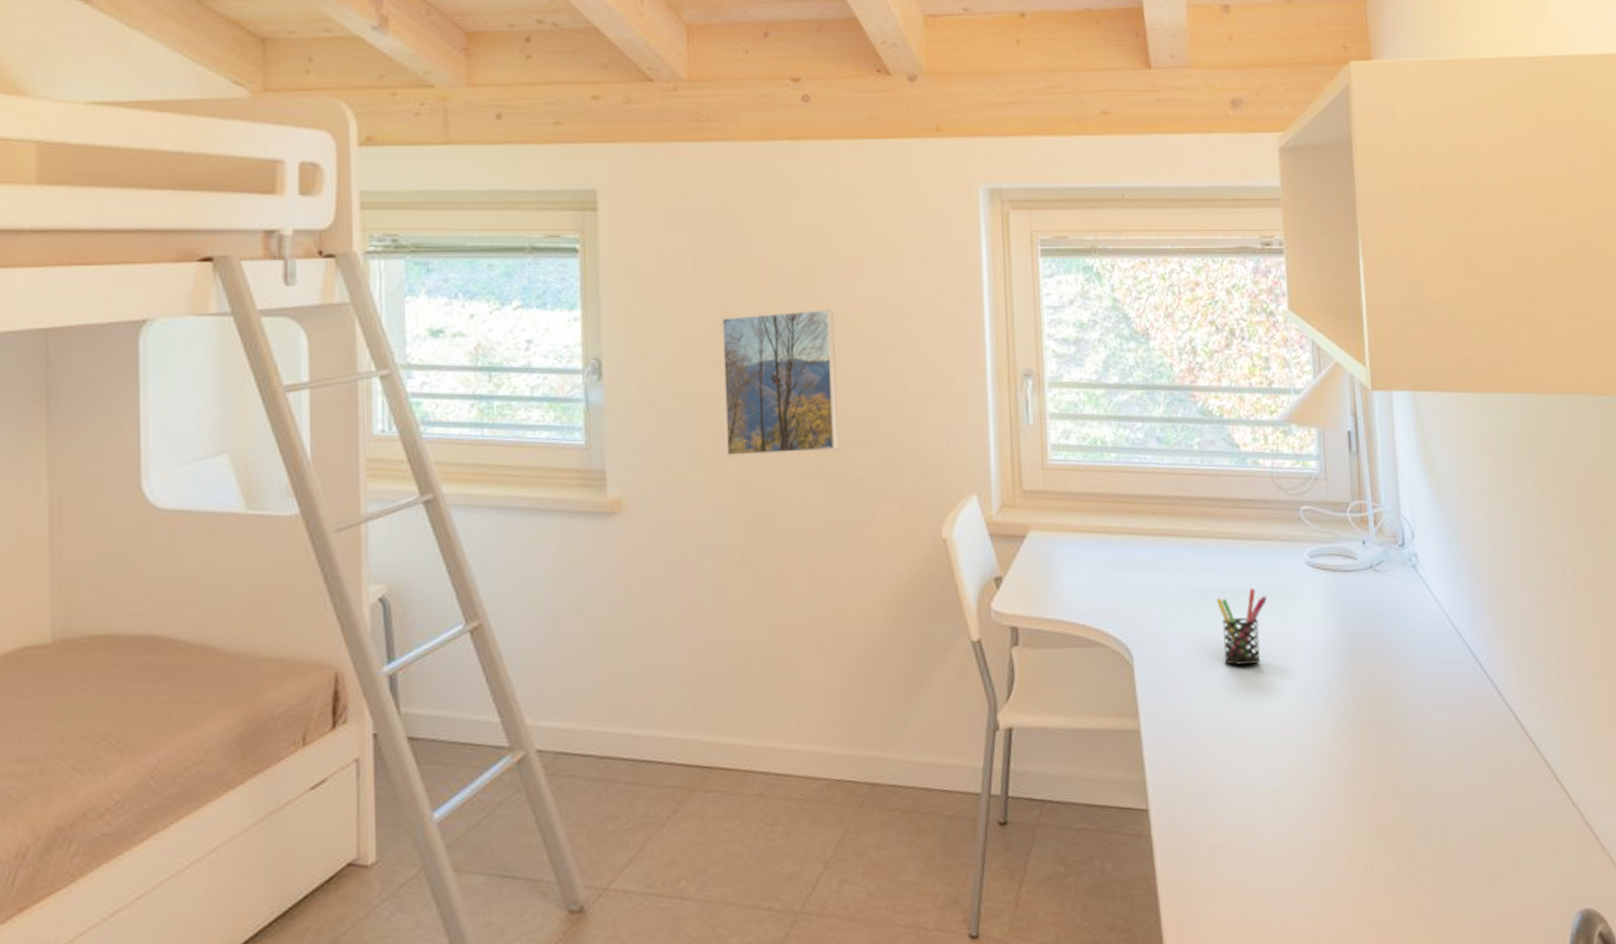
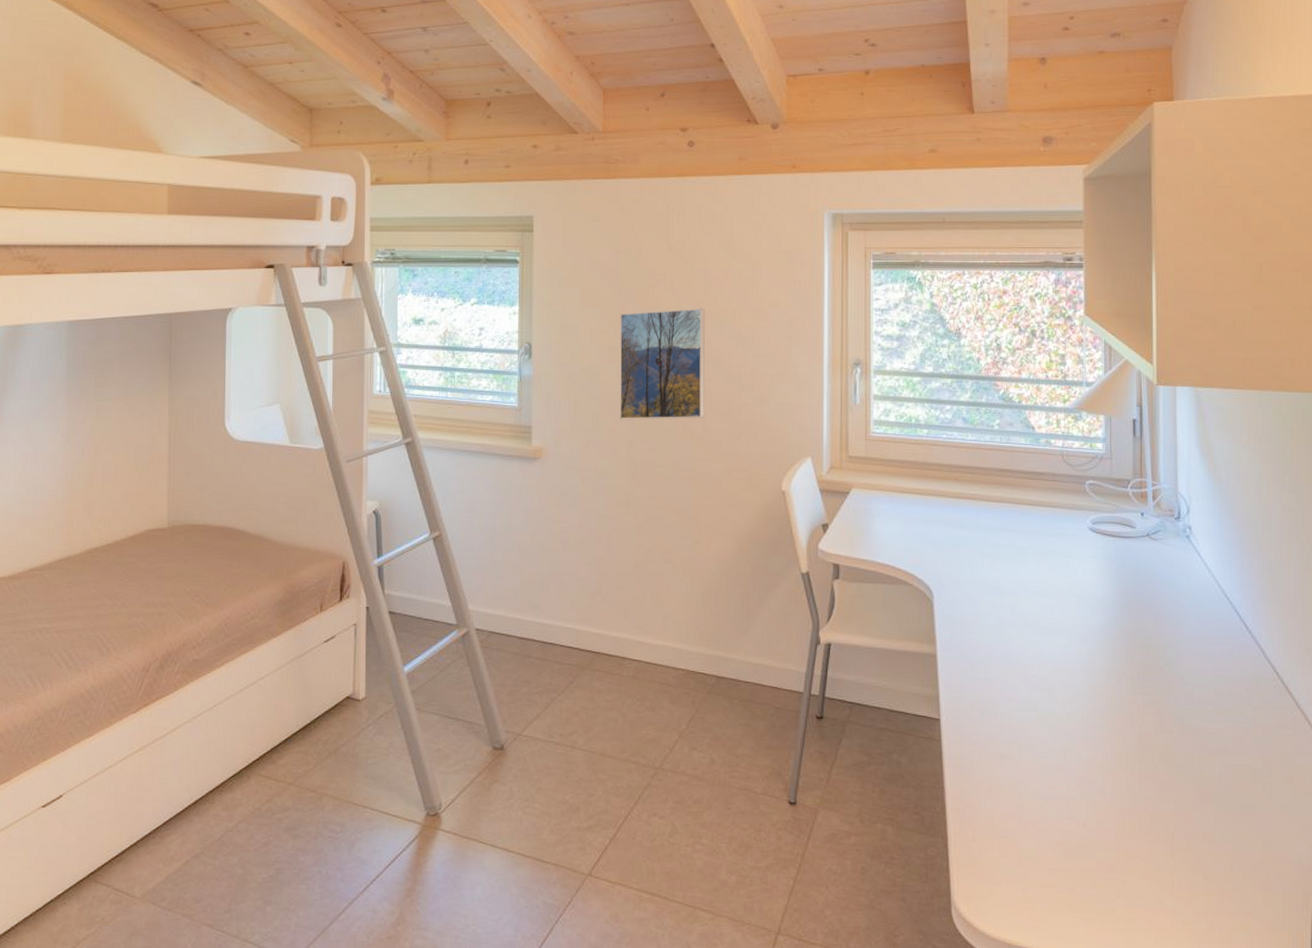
pen holder: present [1216,588,1267,665] -> none [1007,546,1052,609]

